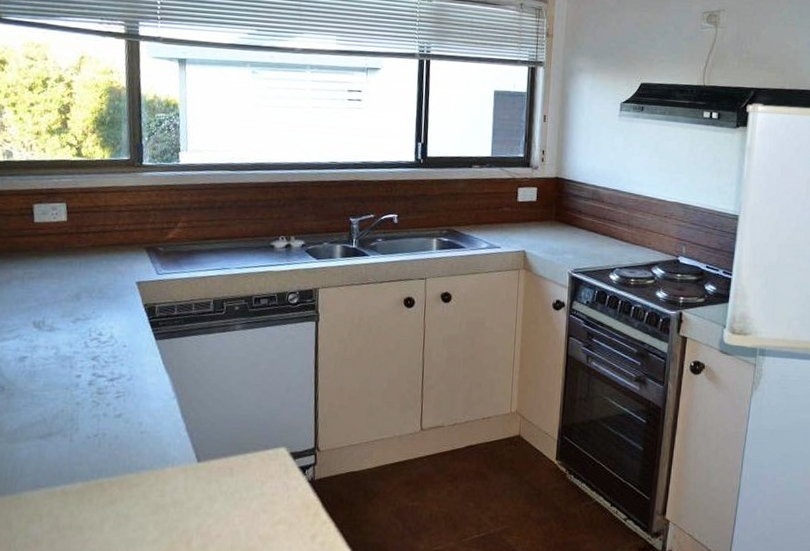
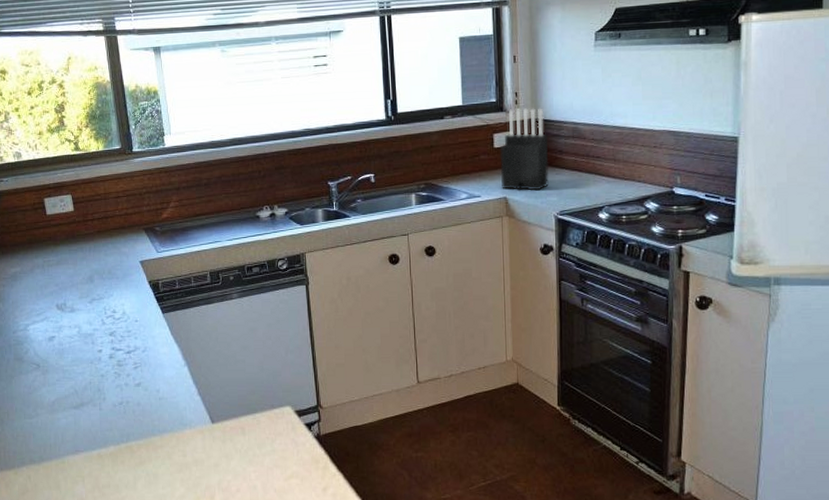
knife block: none [520,165,569,247] -> present [499,108,549,191]

